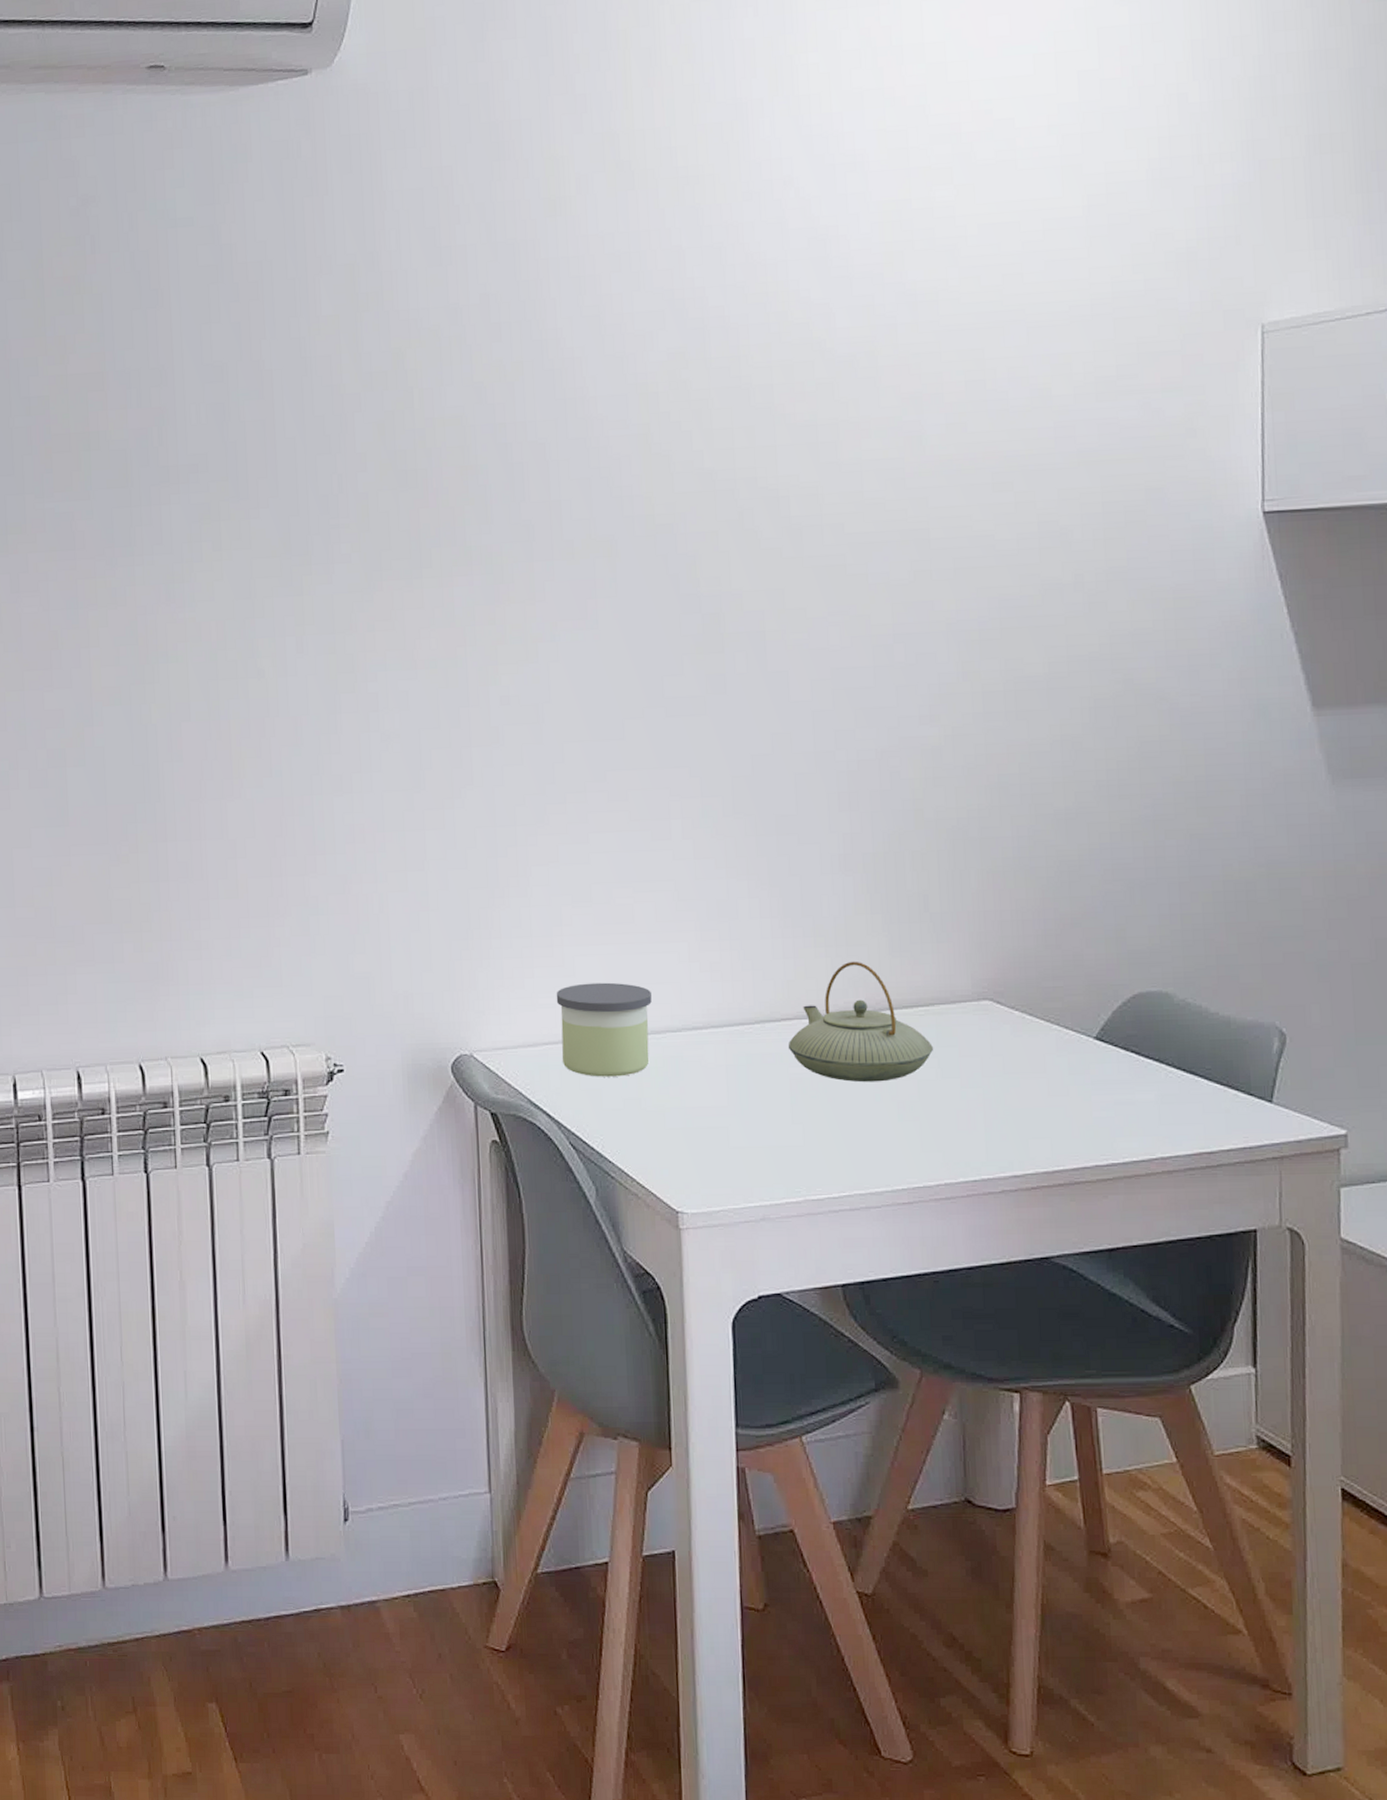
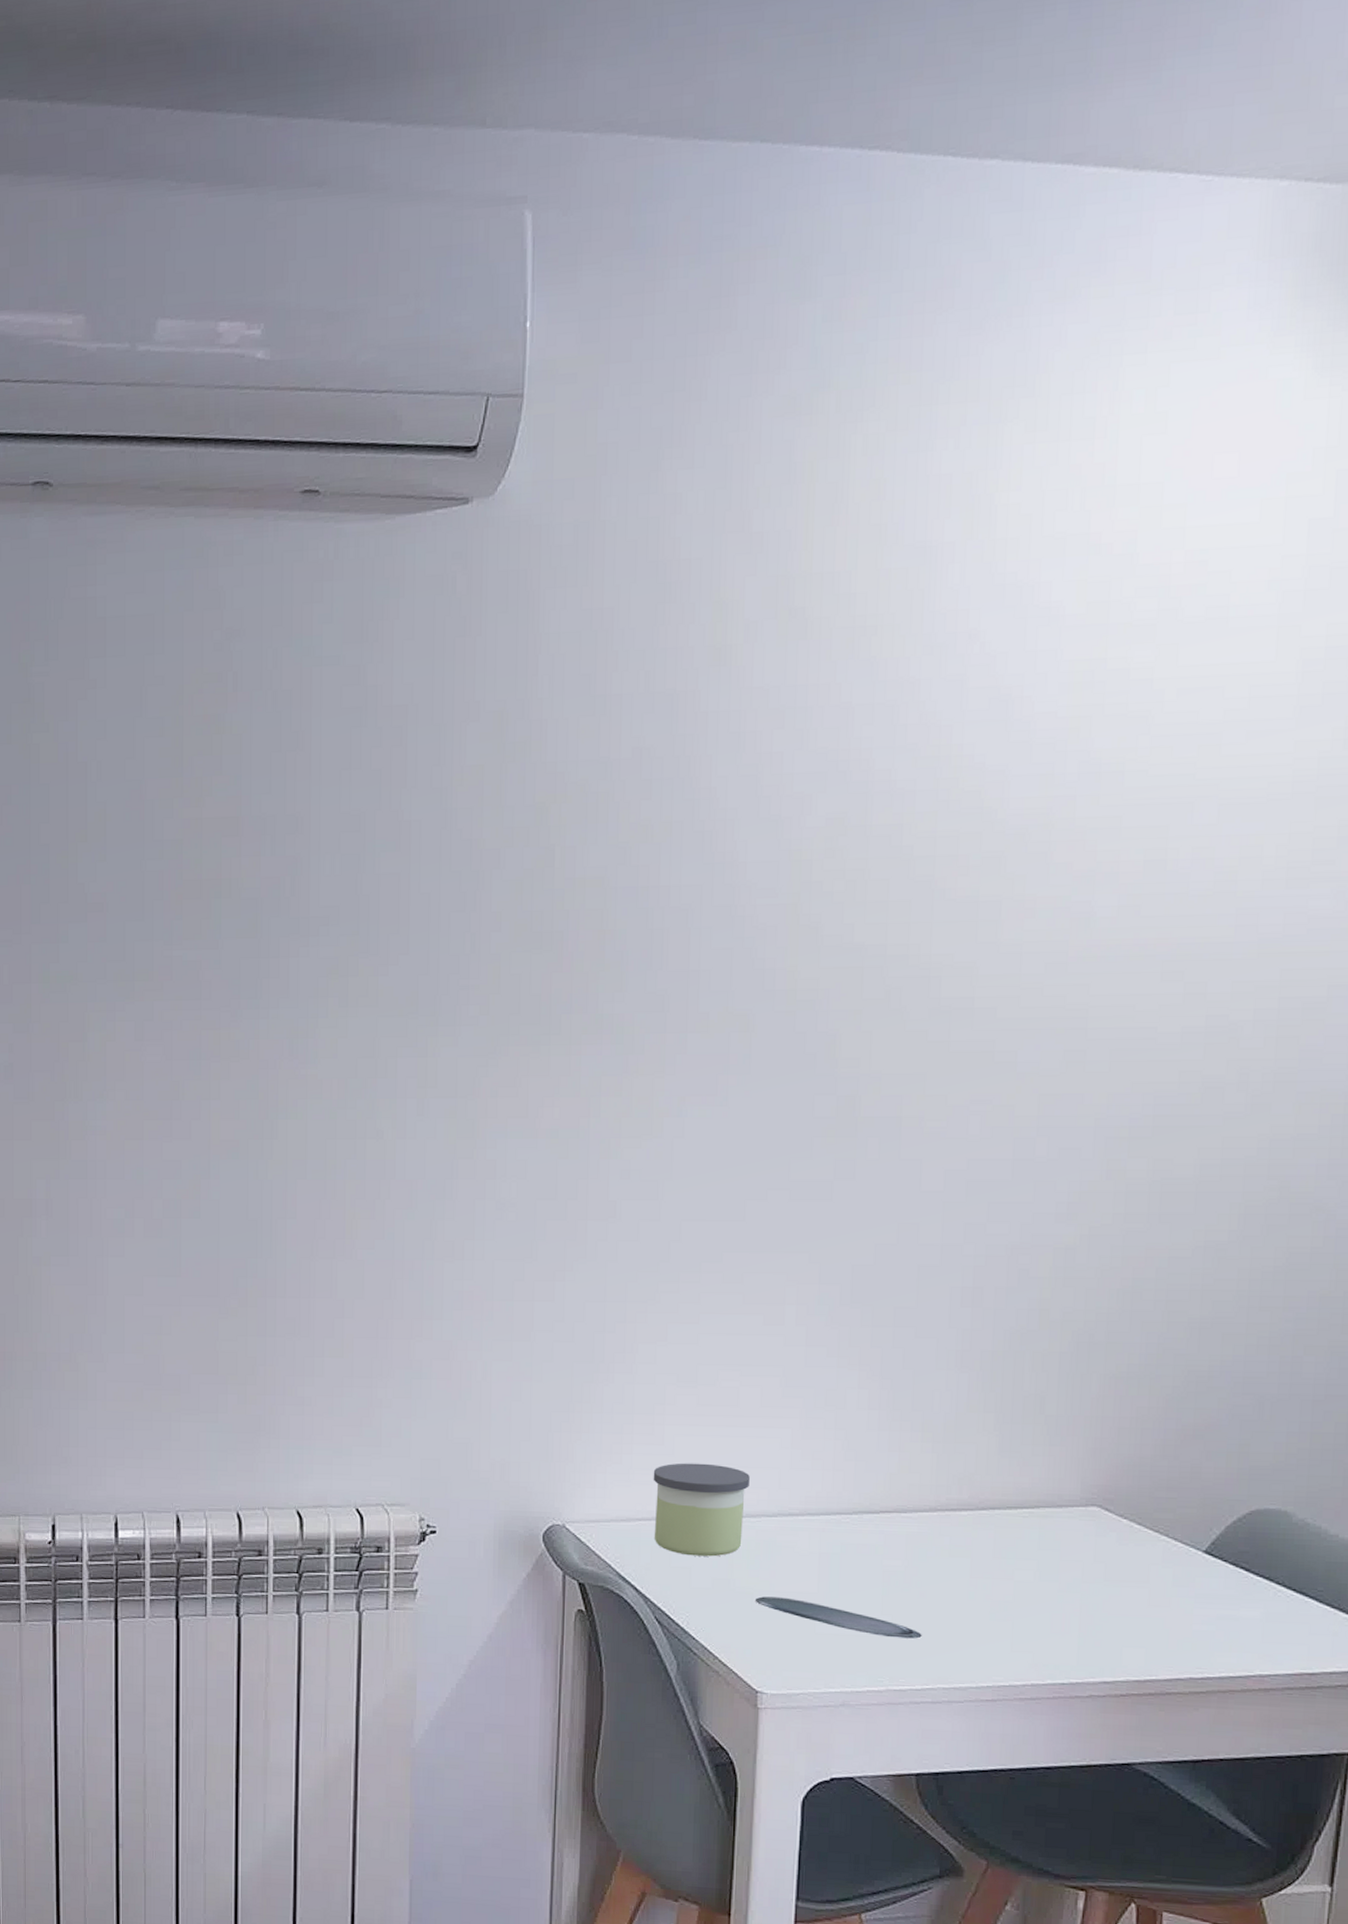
oval tray: none [667,1113,834,1146] -> present [754,1596,922,1639]
teapot: present [789,961,933,1083] -> none [885,1458,1034,1580]

